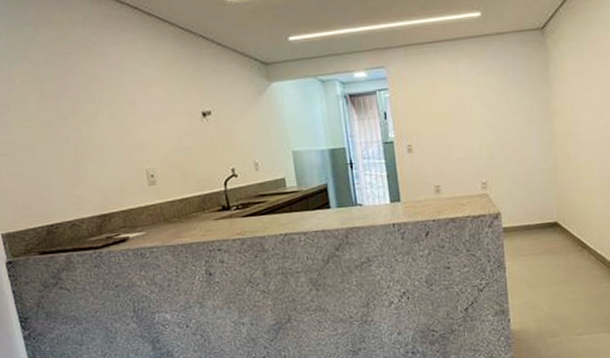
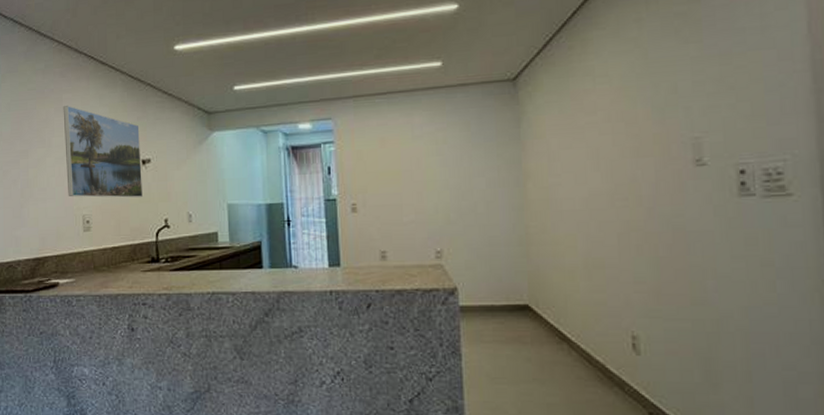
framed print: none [110,59,206,153] -> present [63,106,142,198]

